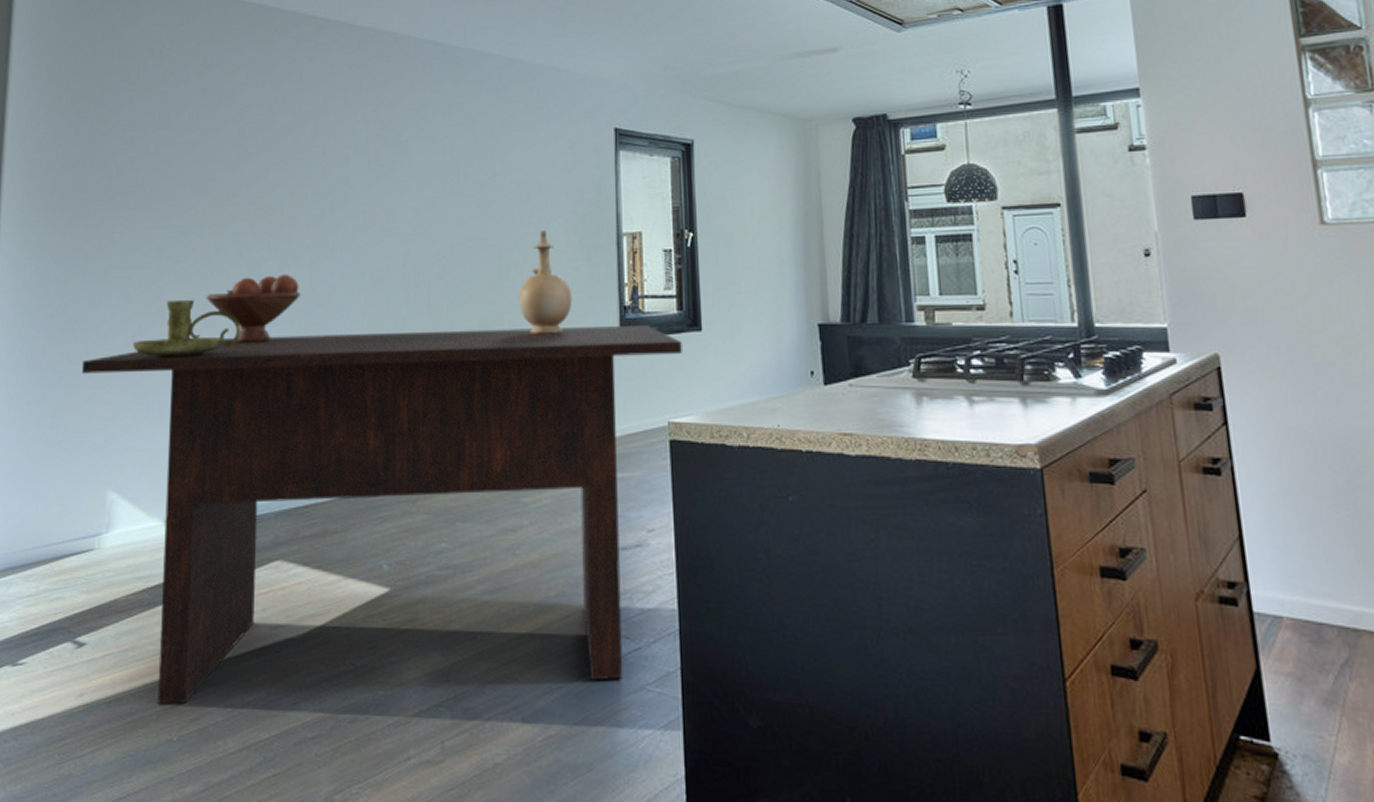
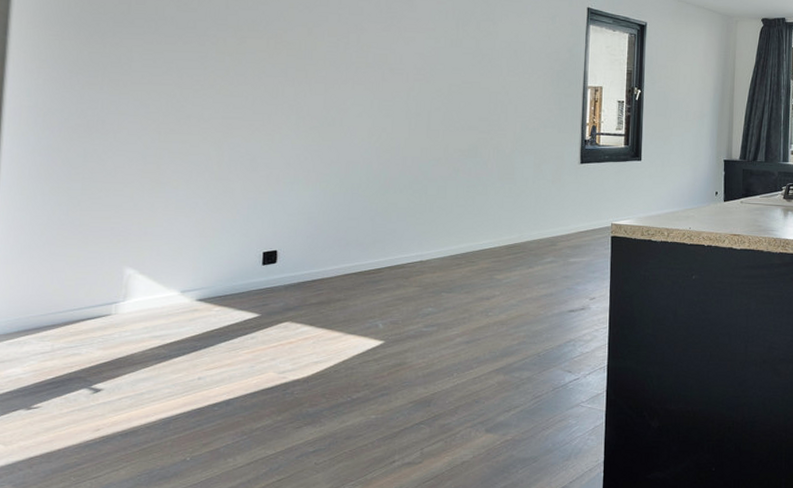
dining table: present [81,325,682,706] -> none [98,146,626,435]
candle holder: present [132,299,242,358] -> none [151,112,259,161]
fruit bowl: present [205,274,302,343] -> none [225,98,316,152]
vase: present [518,230,573,335] -> none [502,80,546,157]

